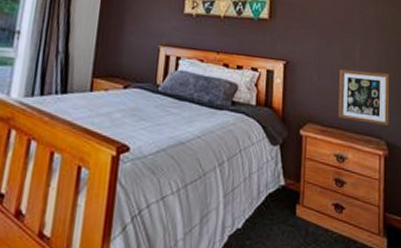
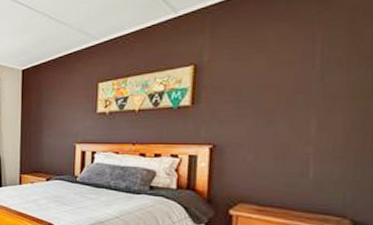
picture frame: present [338,69,390,126] -> none [281,146,364,203]

